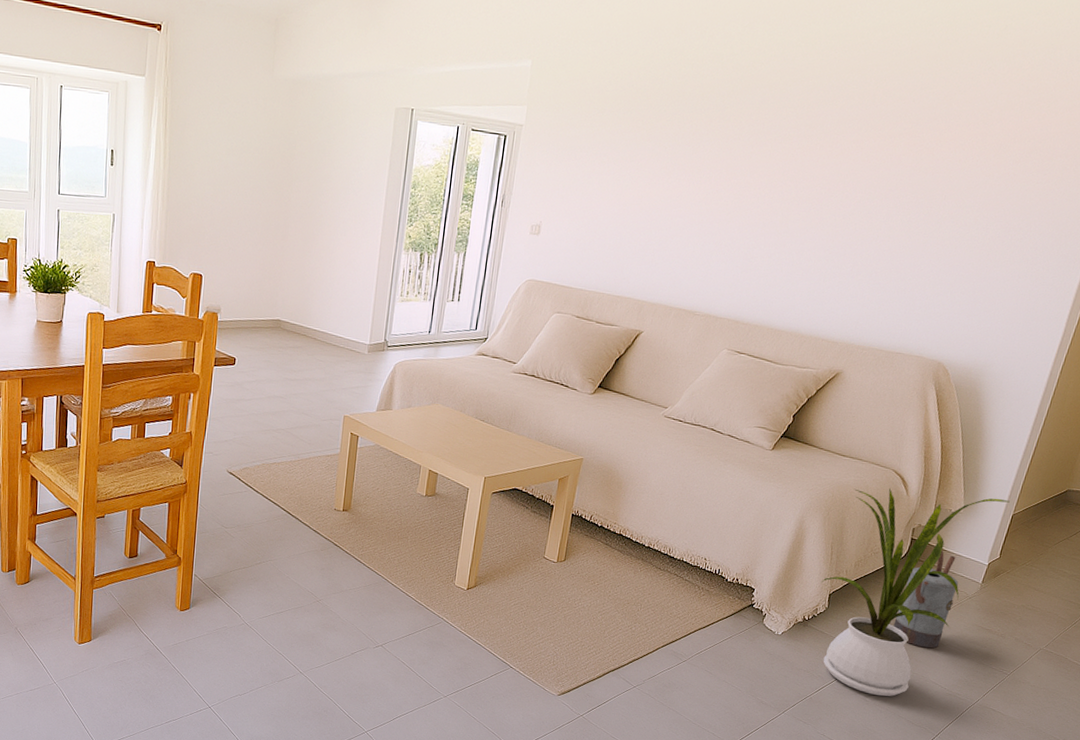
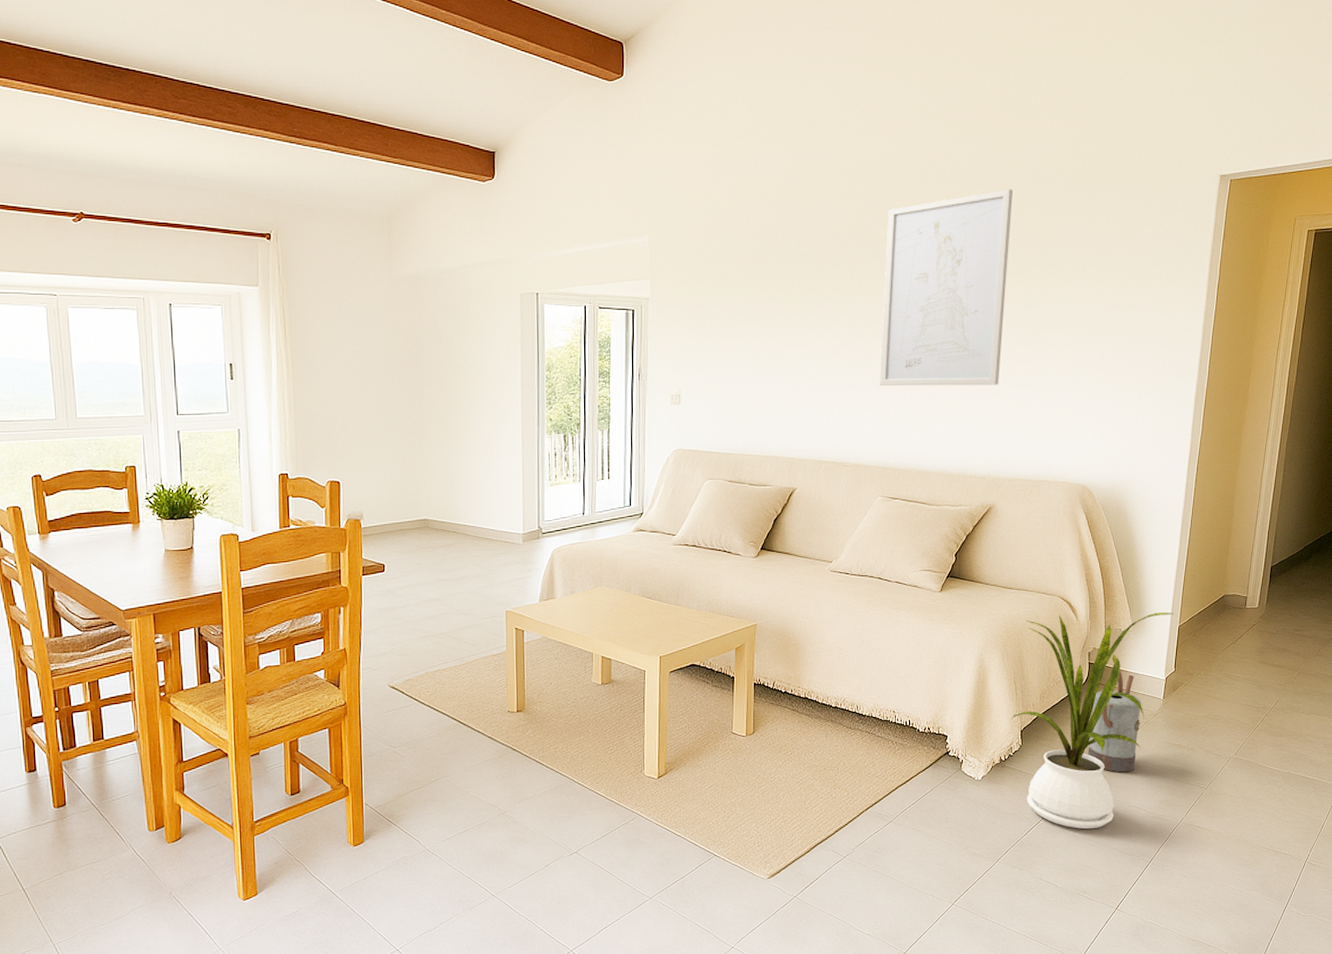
wall art: none [745,44,922,250] -> present [880,189,1013,387]

